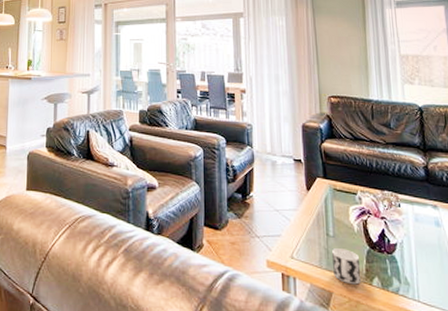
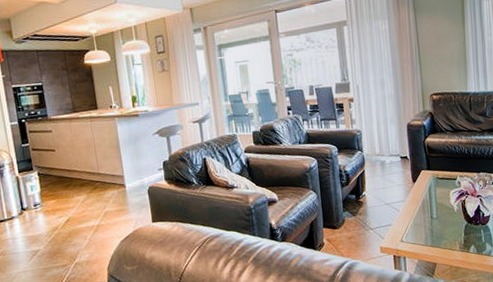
cup: present [332,248,362,285] -> none [436,227,461,255]

